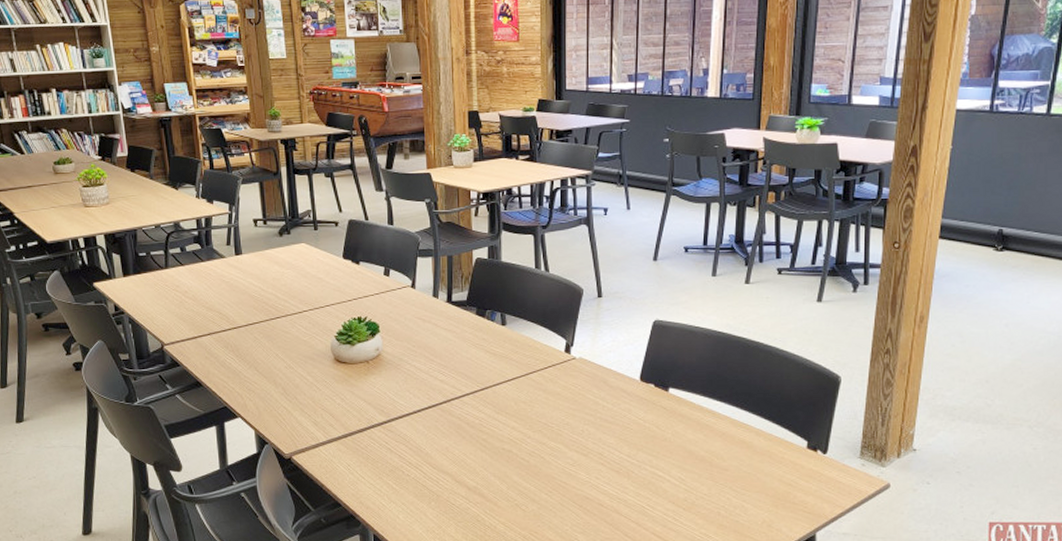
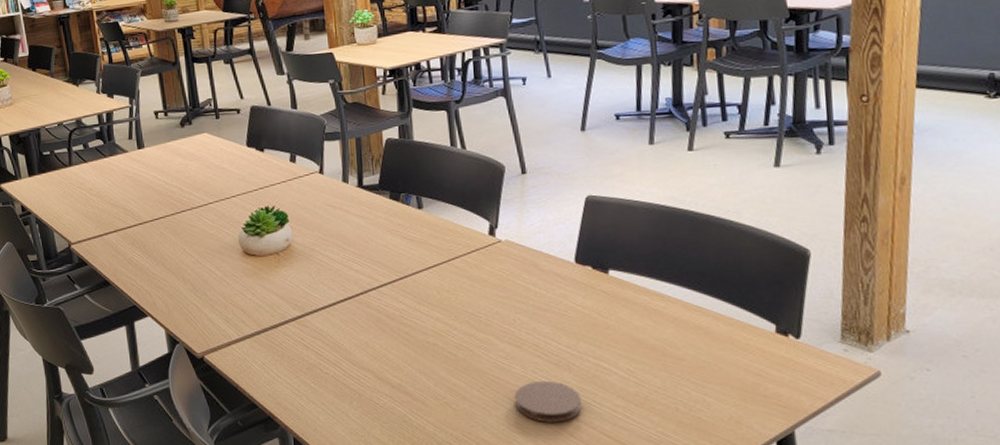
coaster: none [578,486,637,524] -> present [514,380,582,423]

